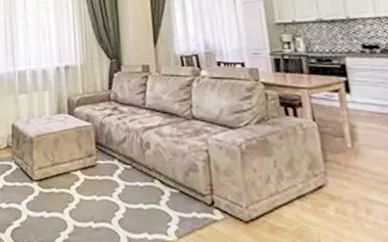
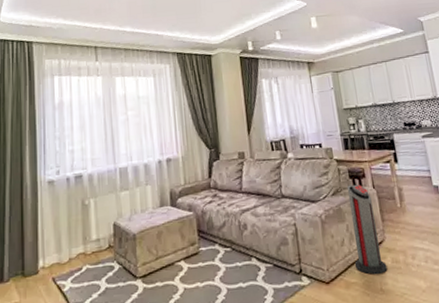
air purifier: none [276,113,329,225] -> present [347,184,388,275]

